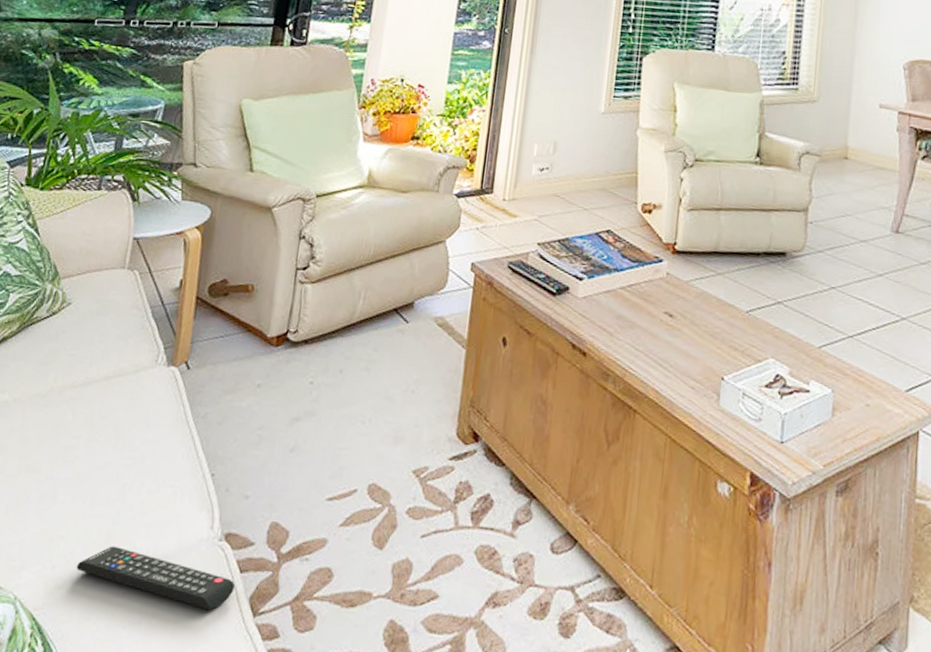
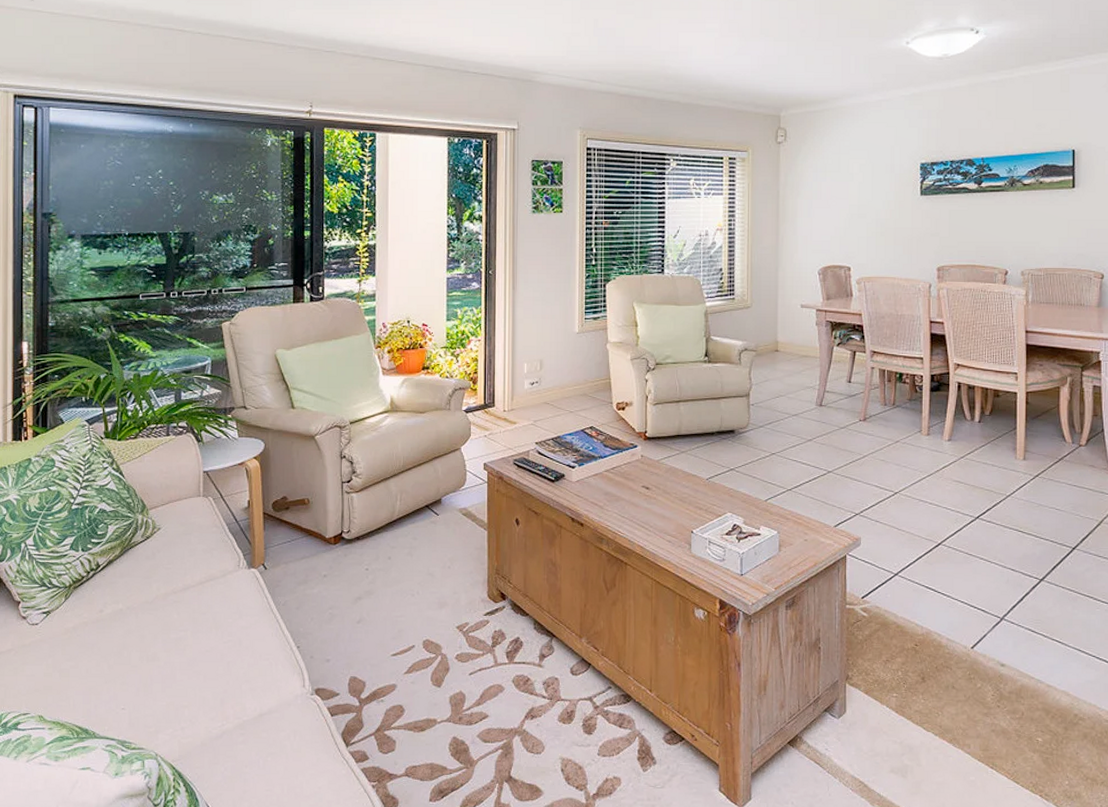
remote control: present [76,546,236,610] -> none [200,708,329,745]

